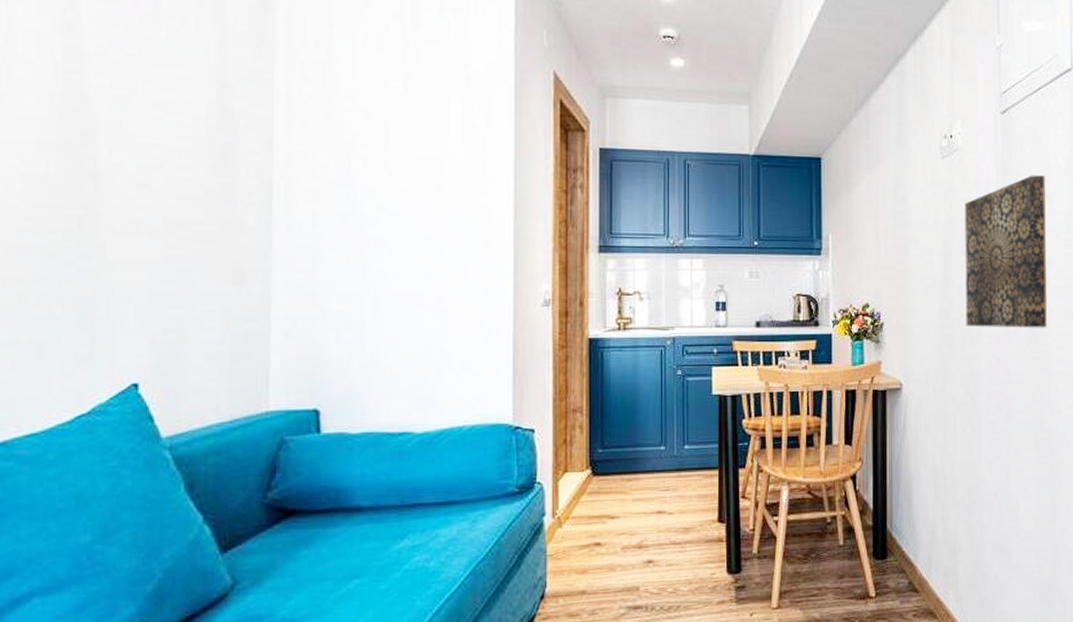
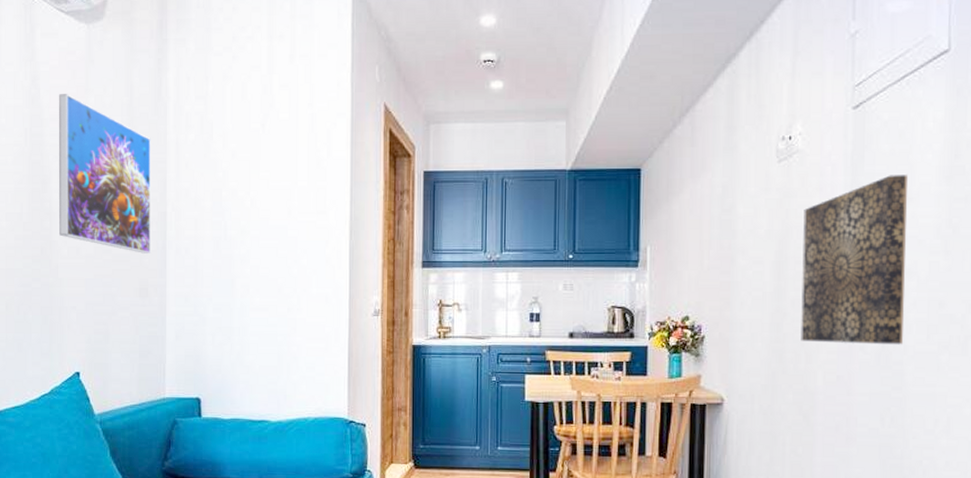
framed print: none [109,22,251,231] -> present [58,94,151,253]

